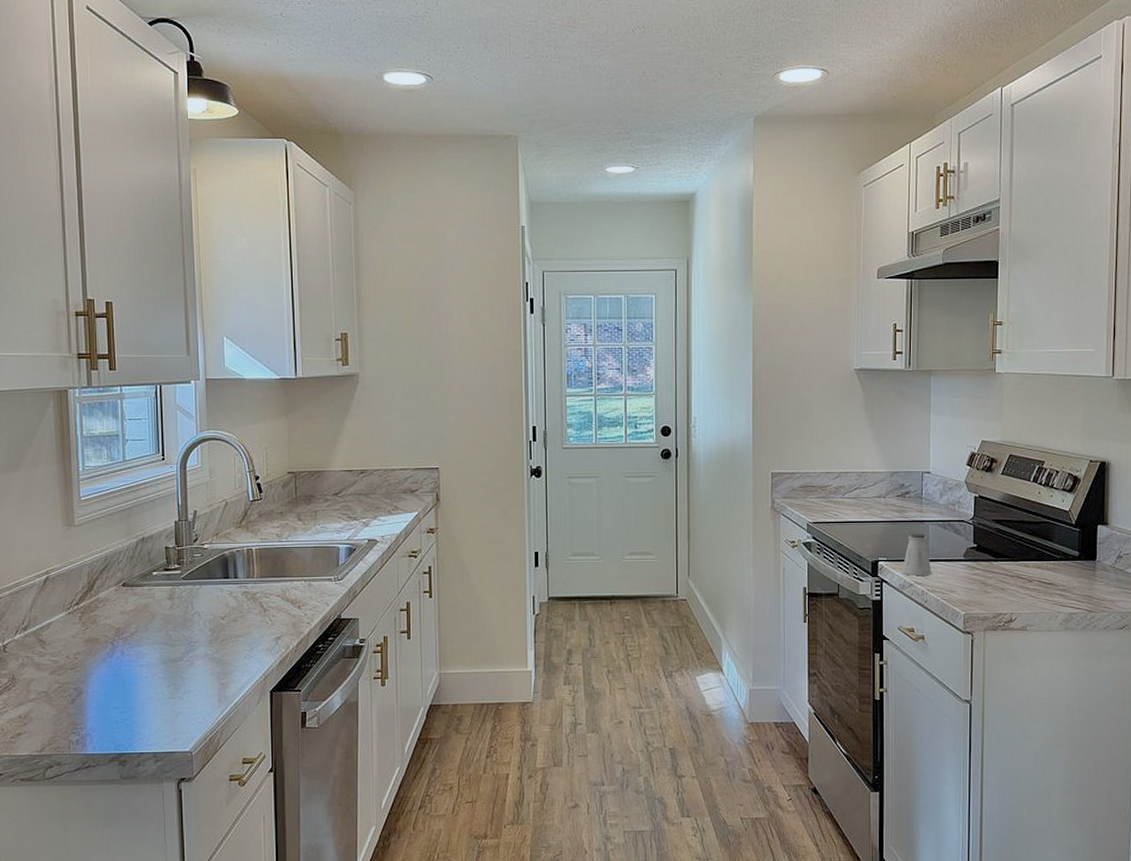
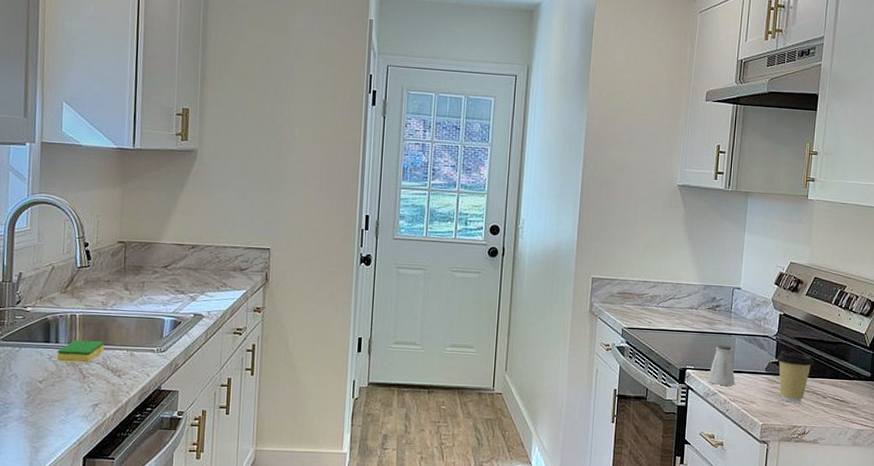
dish sponge: none [236,574,283,597] -> present [56,340,105,363]
coffee cup: none [975,534,1016,589] -> present [777,350,814,403]

